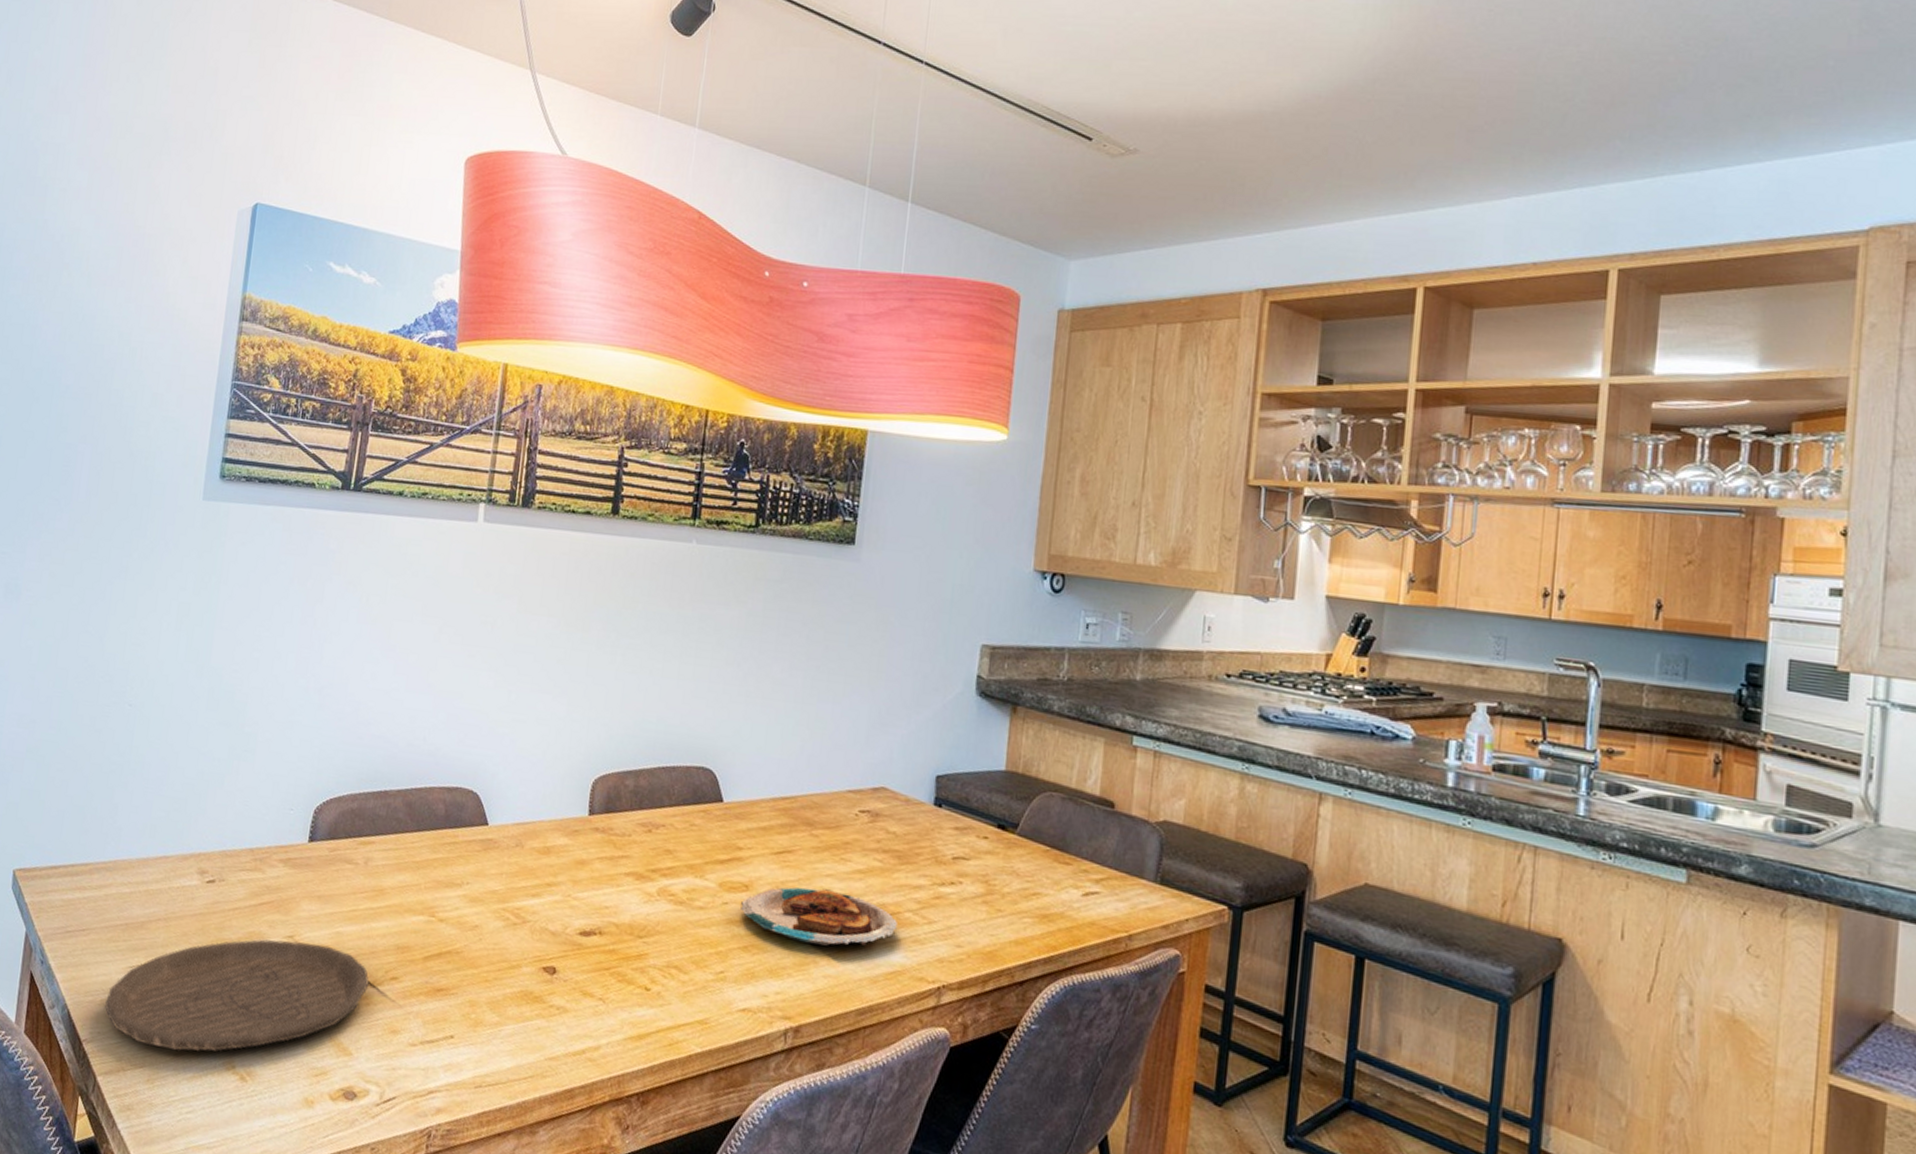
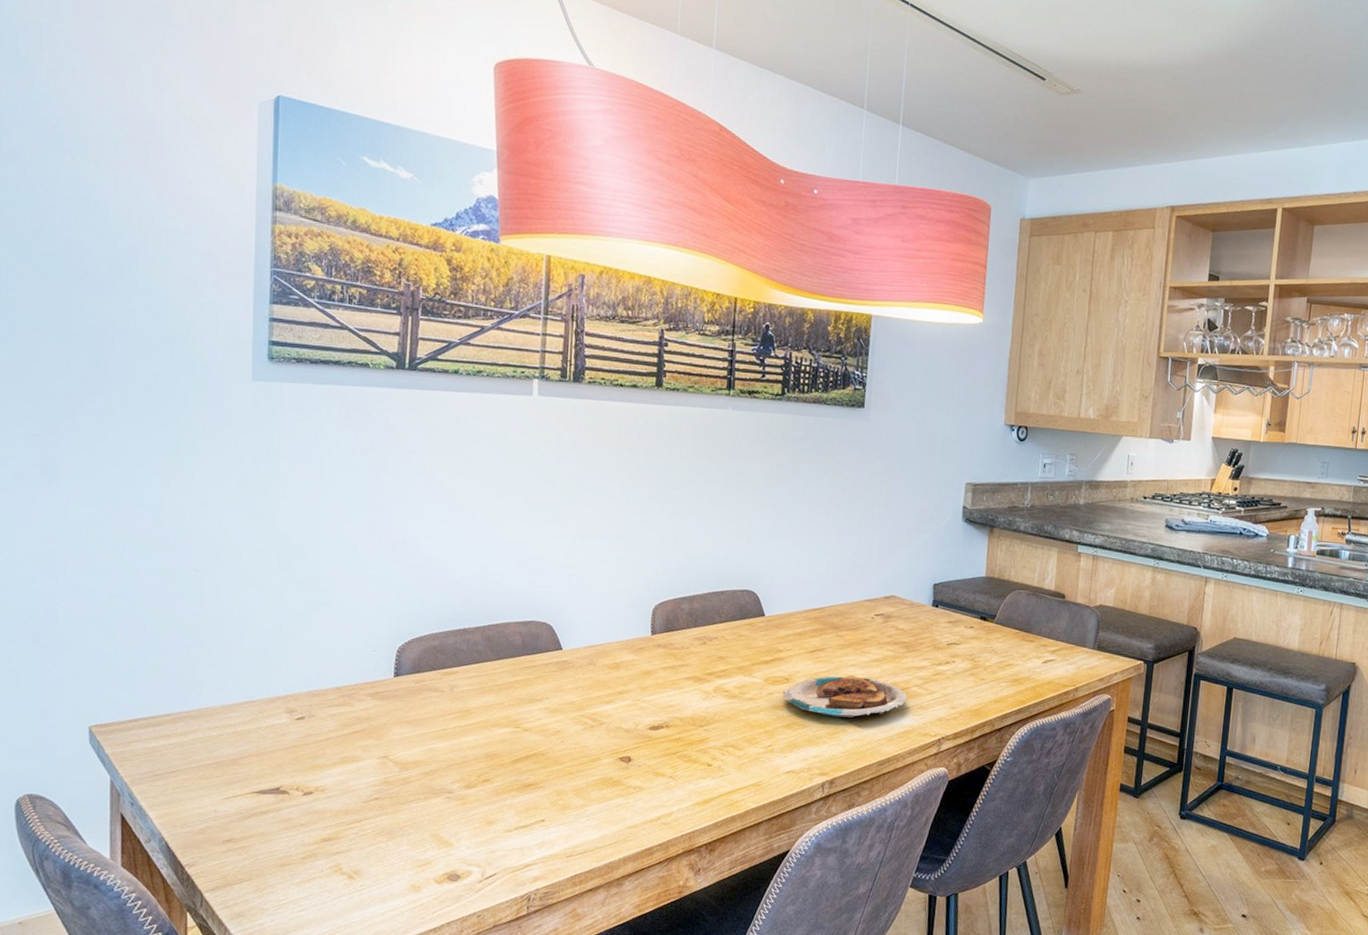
plate: present [105,938,369,1052] -> none [204,760,463,862]

